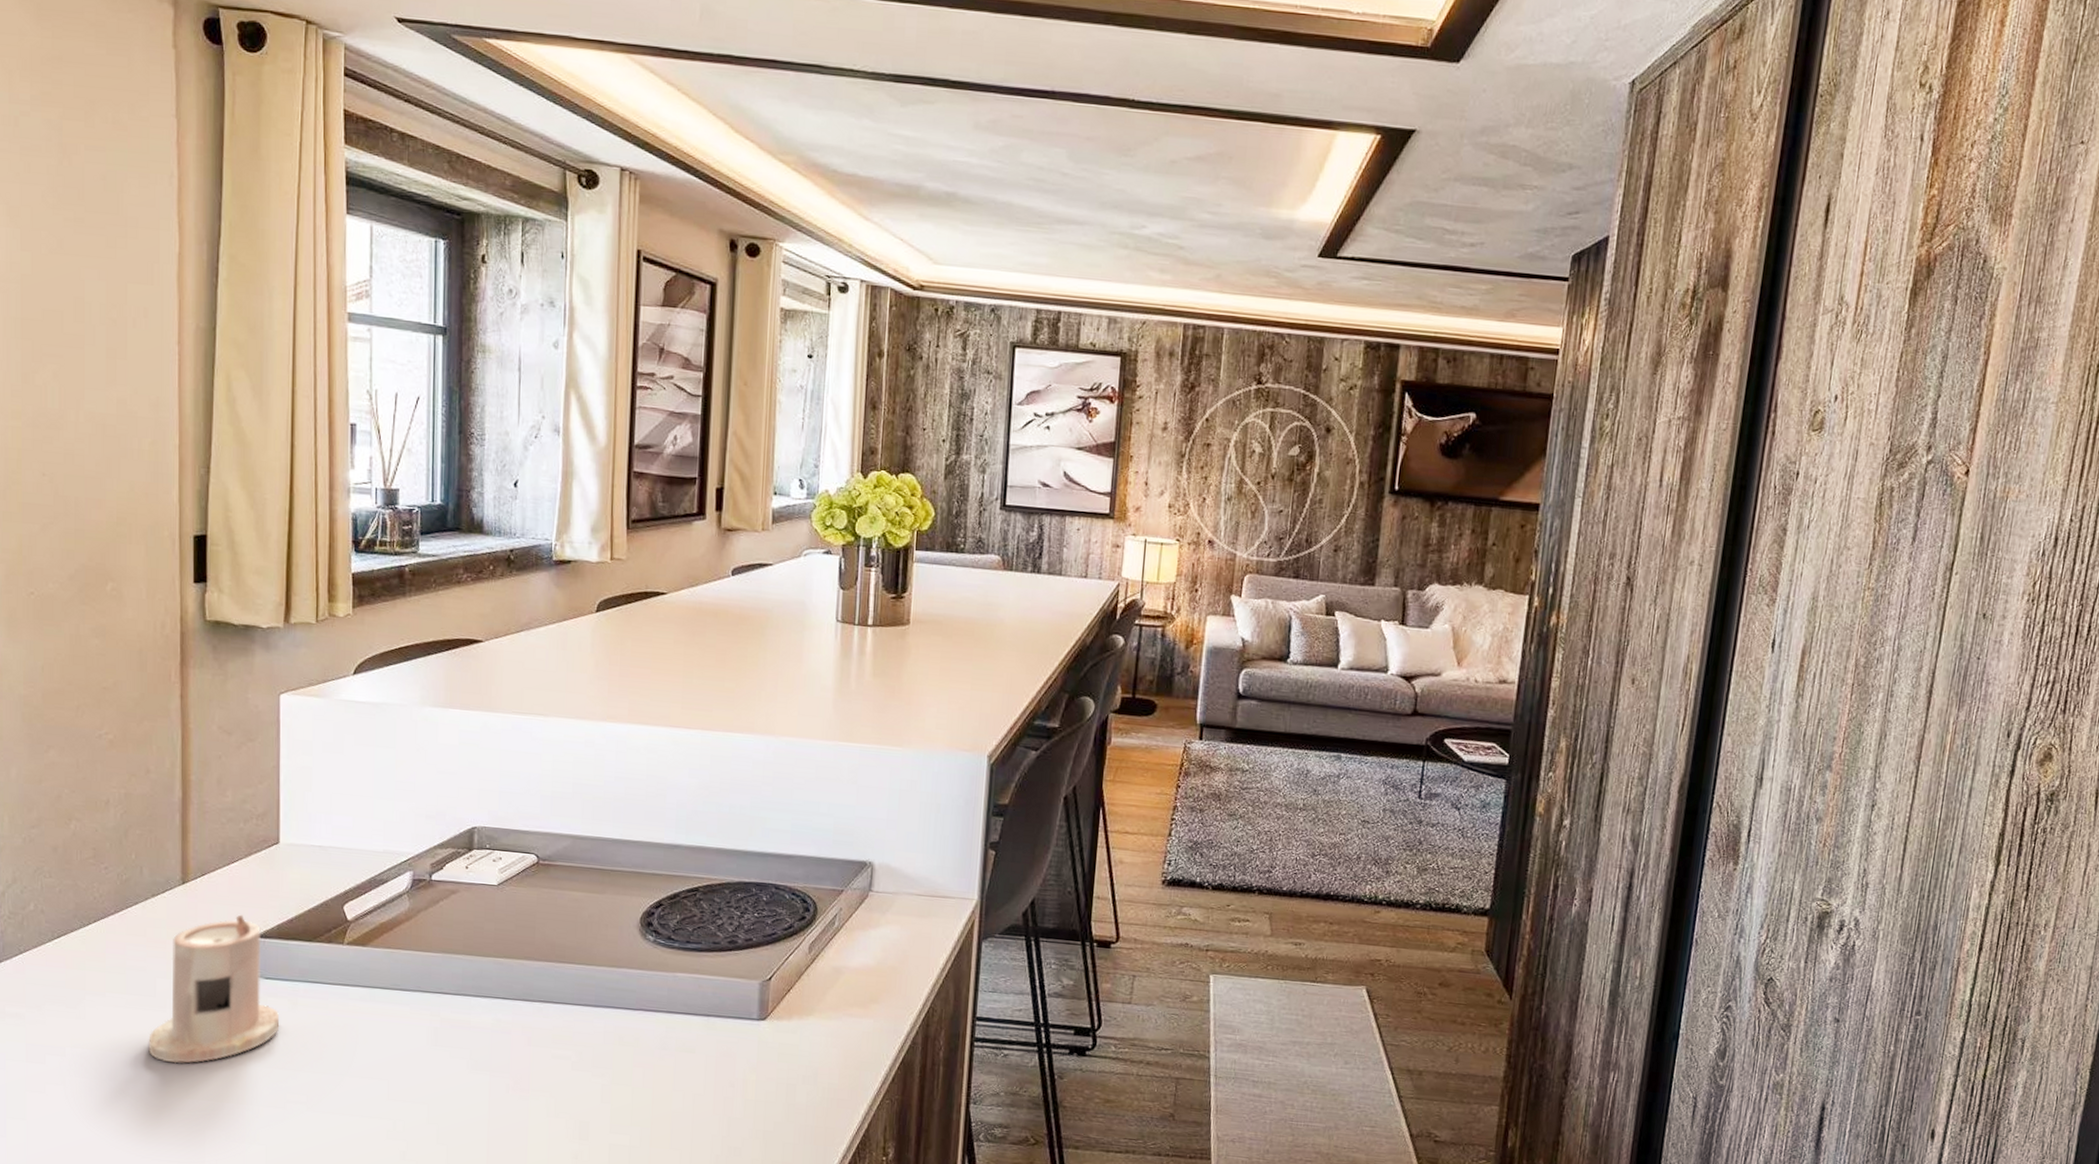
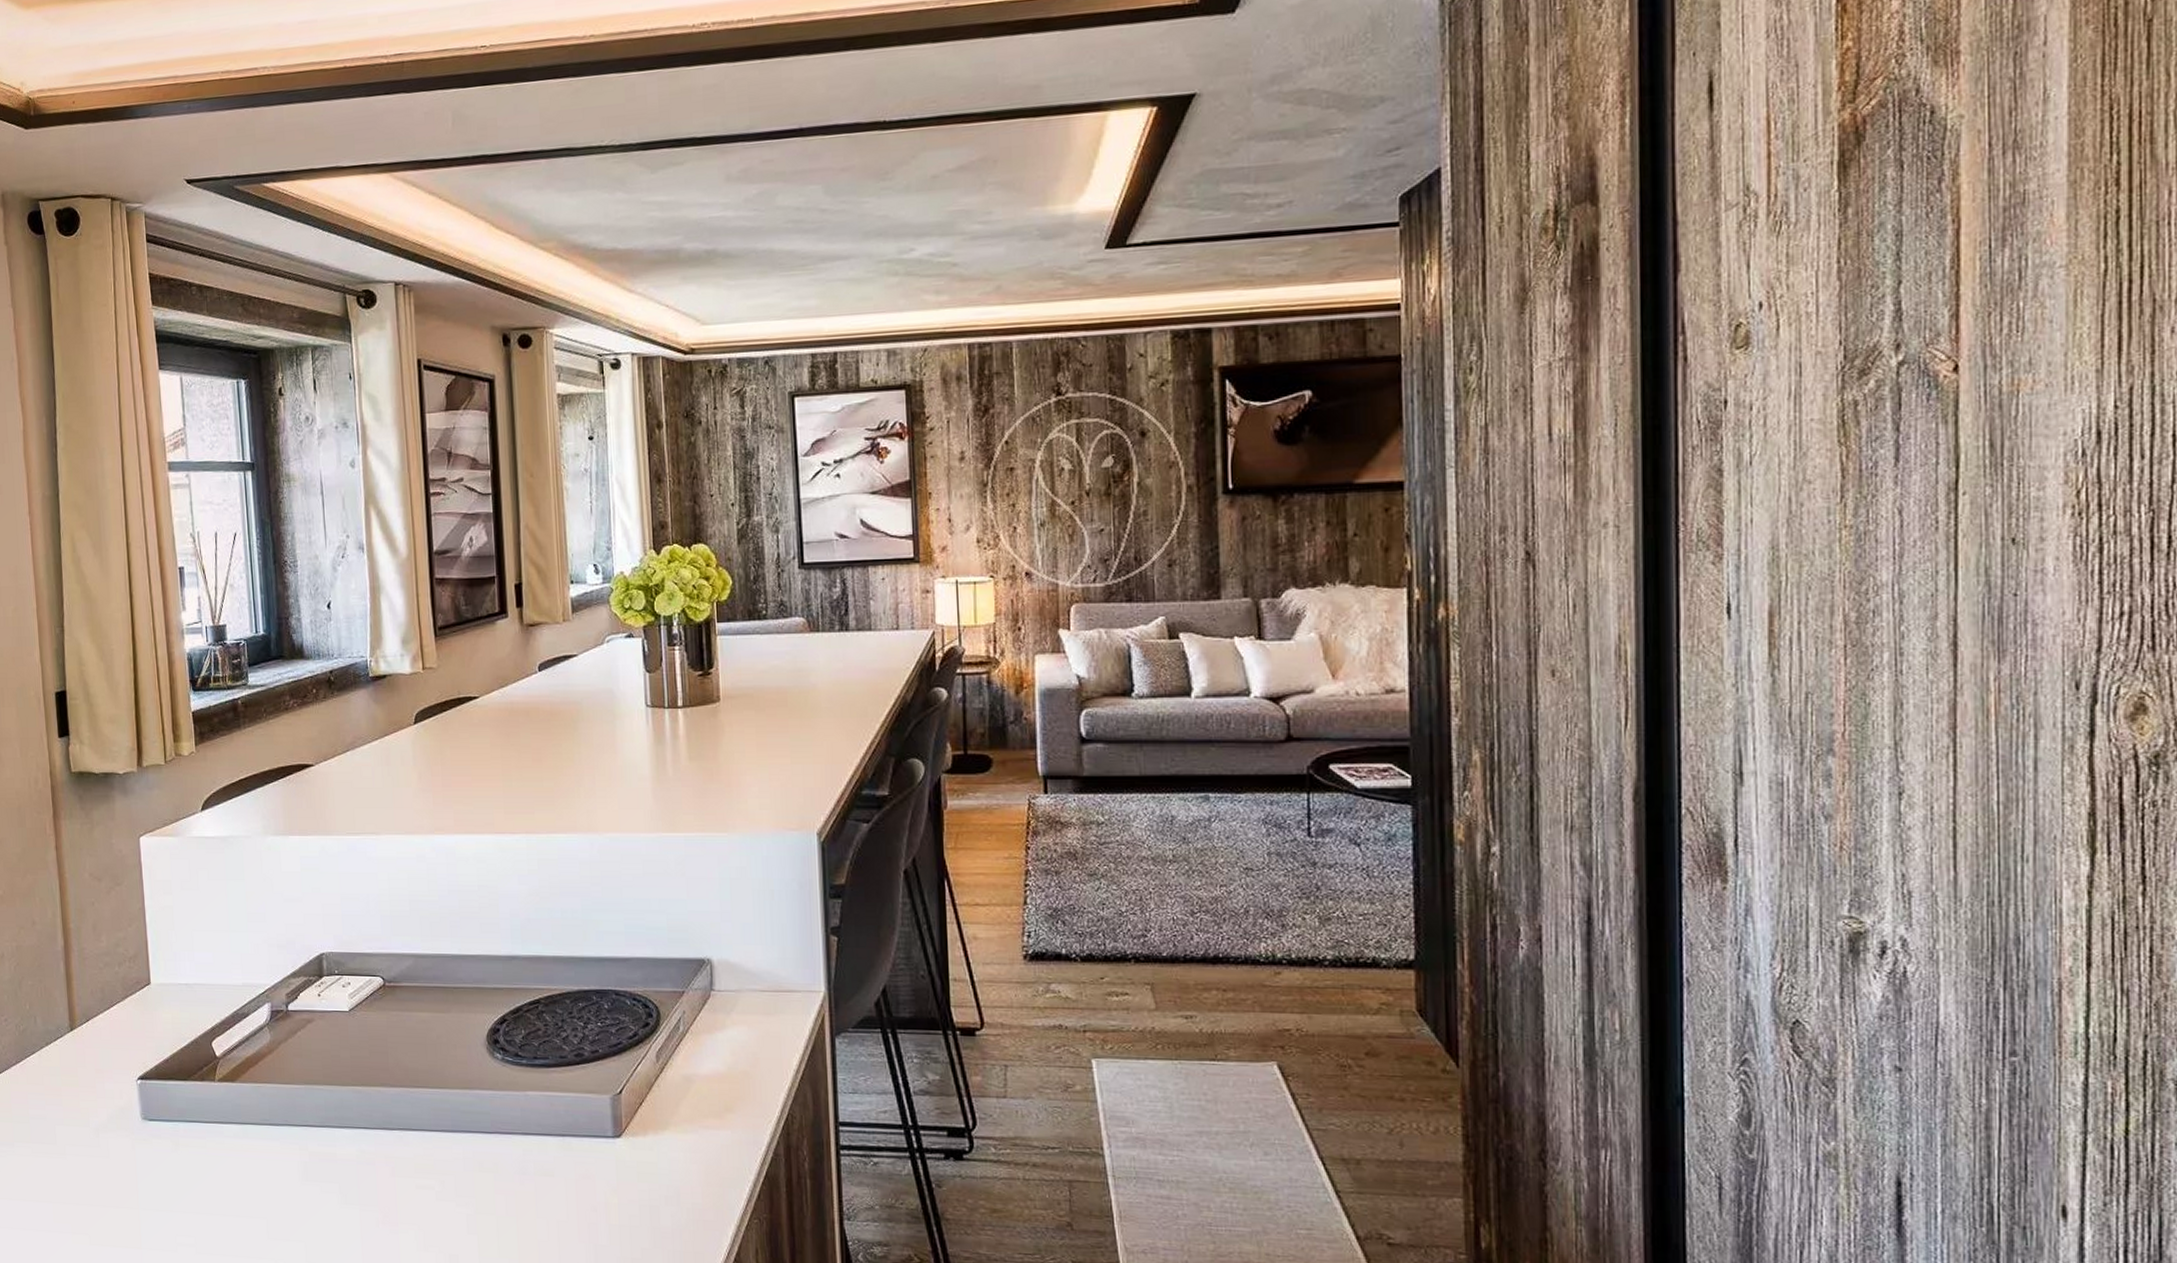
candle: present [148,914,280,1064] -> none [53,1057,166,1210]

